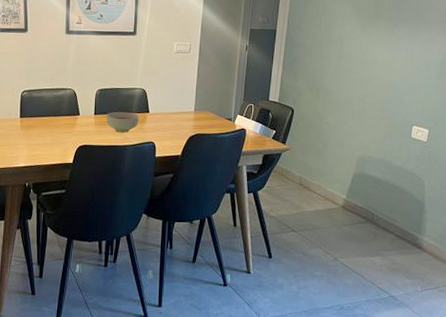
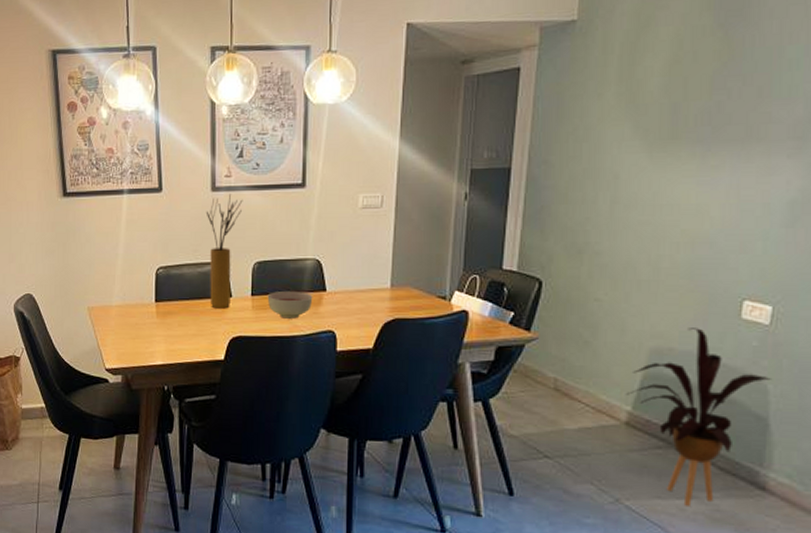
vase: none [61,37,90,124] -> present [205,194,243,309]
house plant: none [343,143,427,261] -> present [625,328,771,506]

